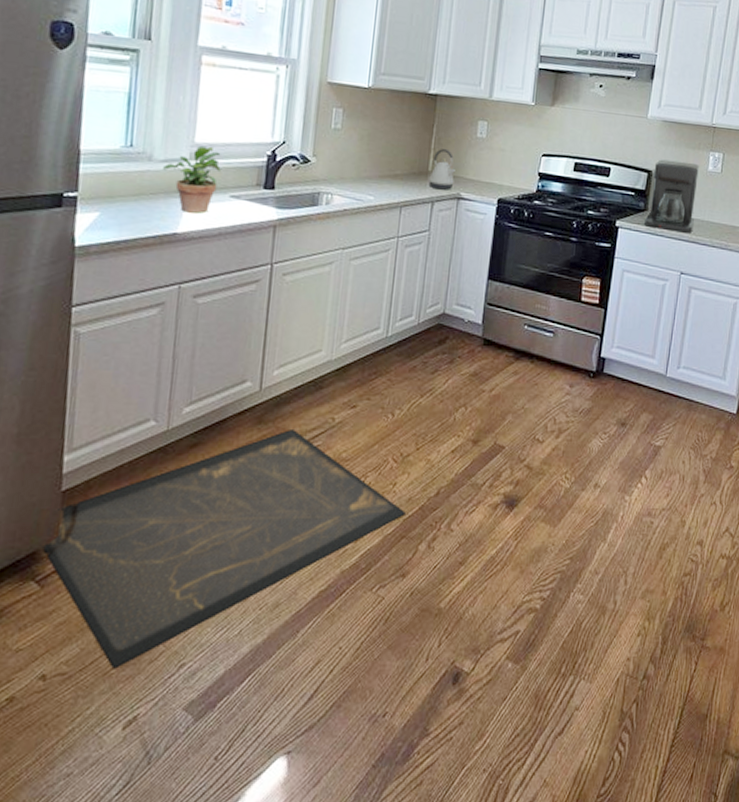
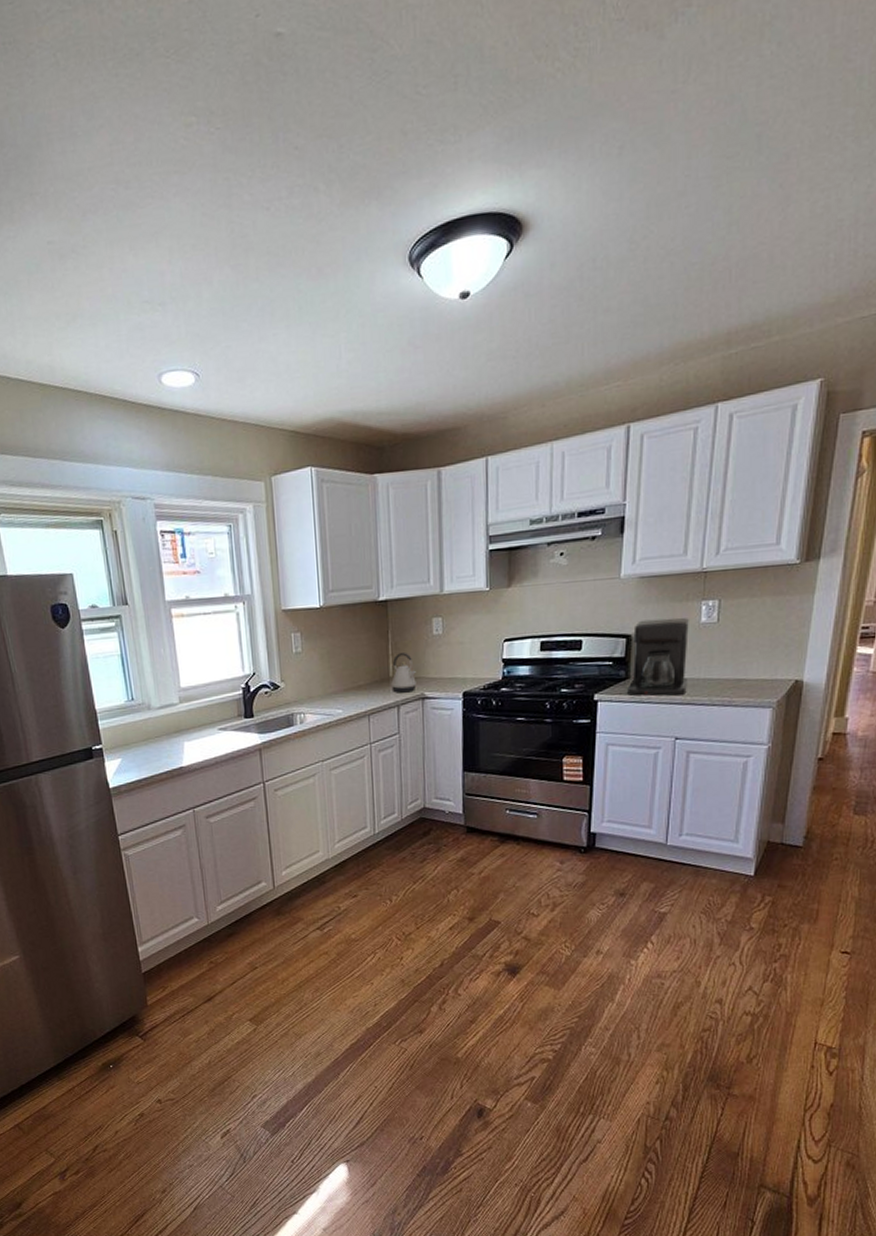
doormat: present [40,430,406,669] -> none [136,918,415,1097]
potted plant: present [163,145,221,214] -> none [161,688,207,749]

